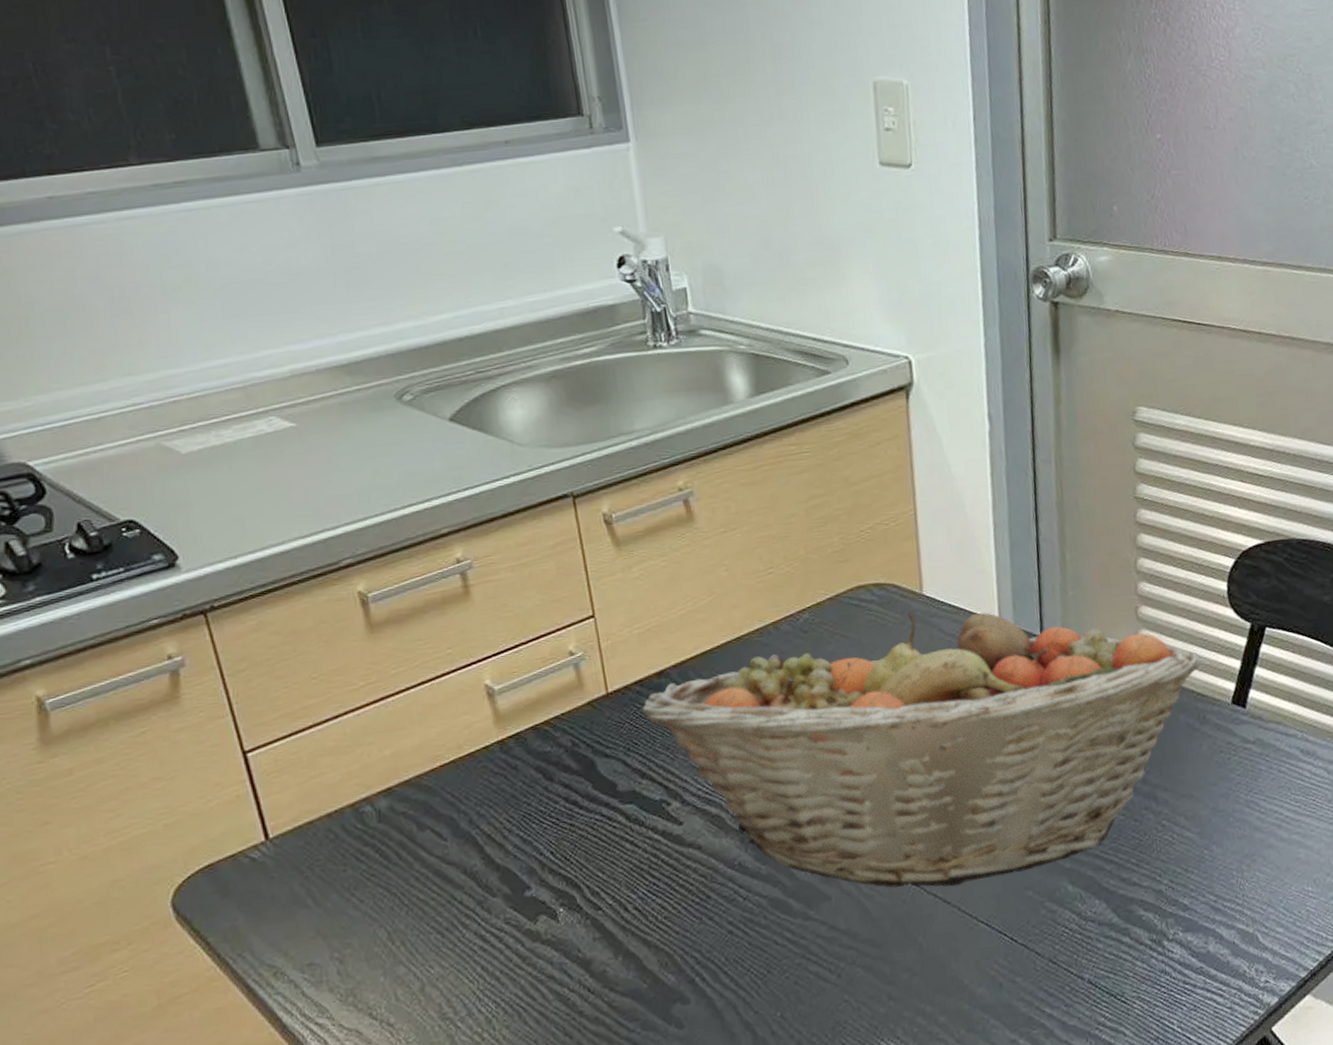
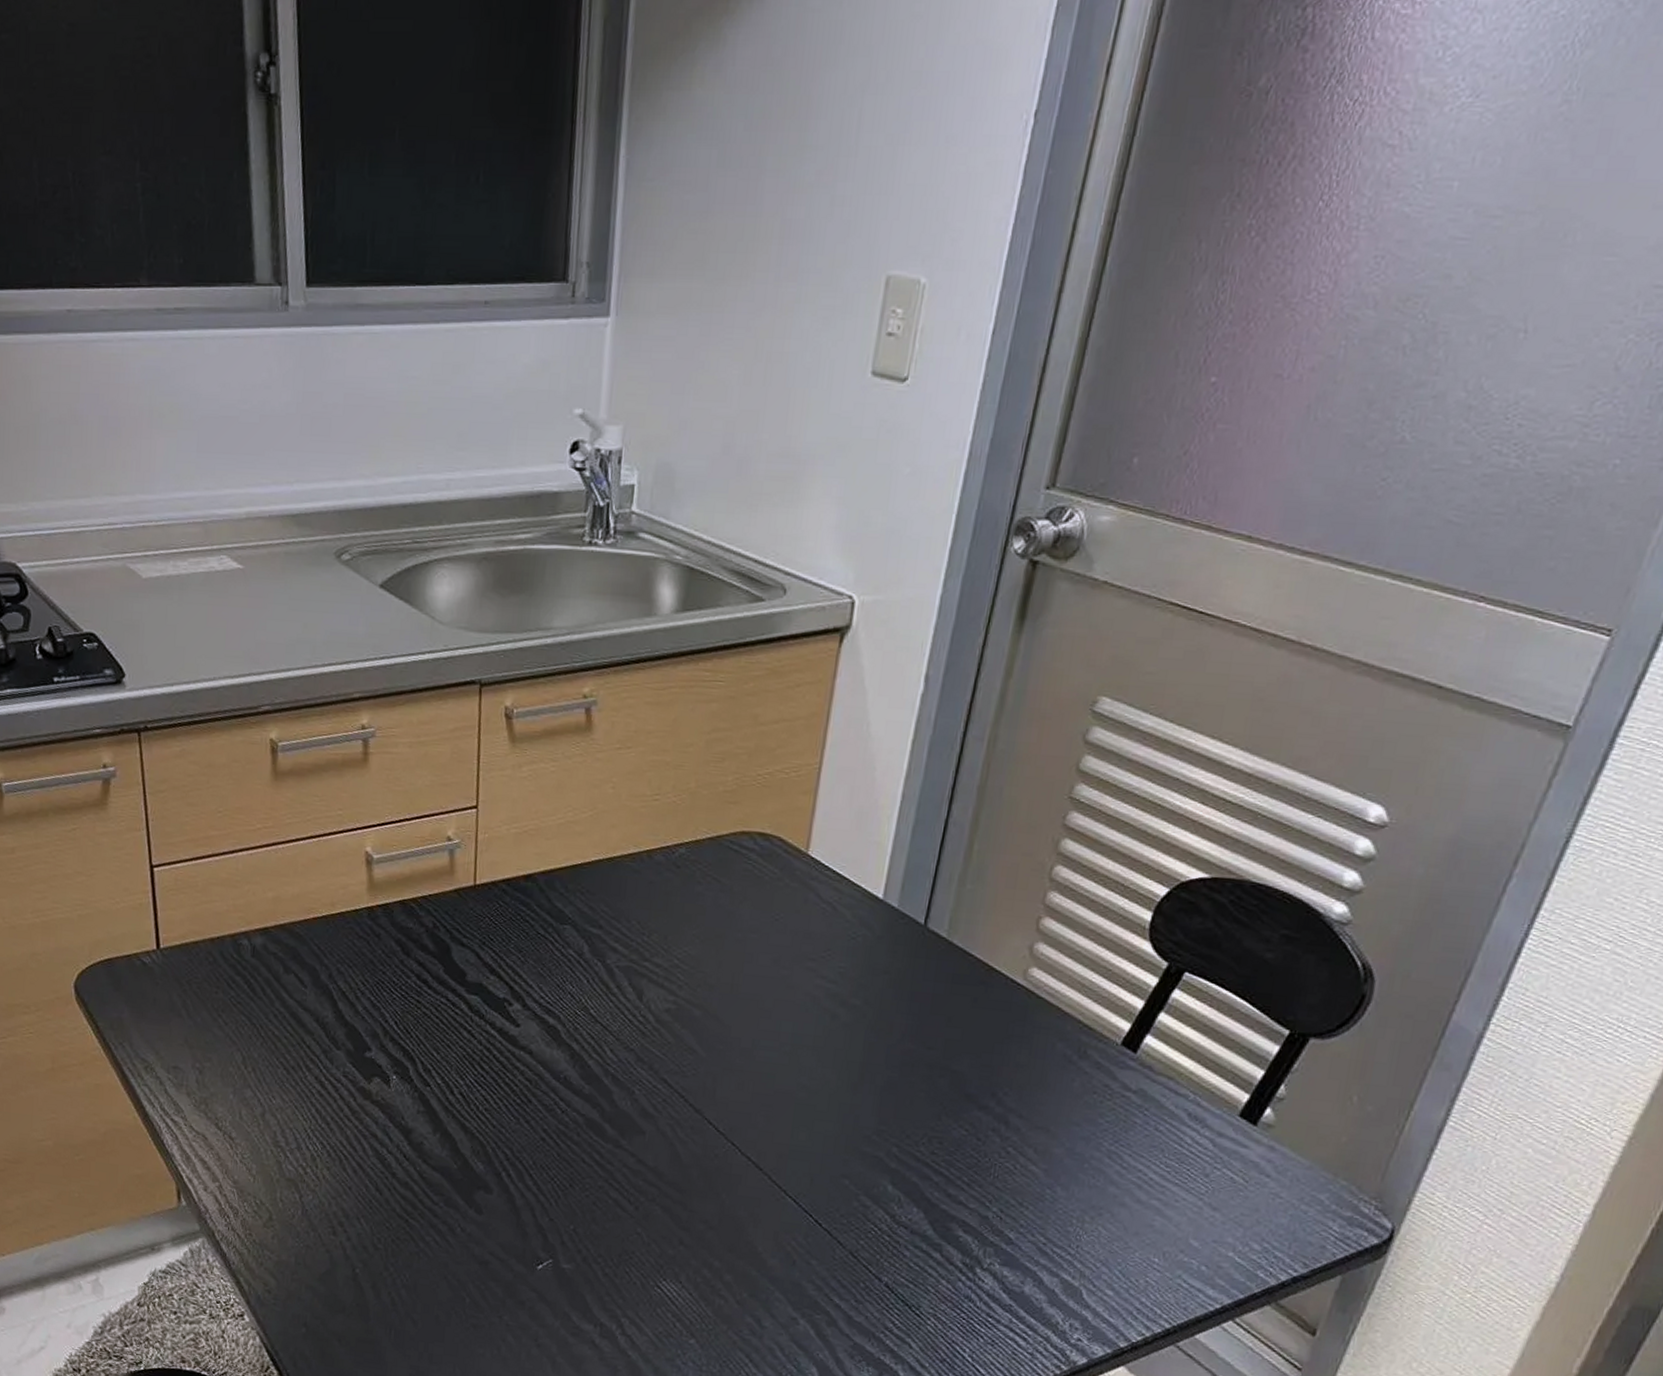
fruit basket: present [642,611,1201,888] -> none [504,869,1099,1159]

